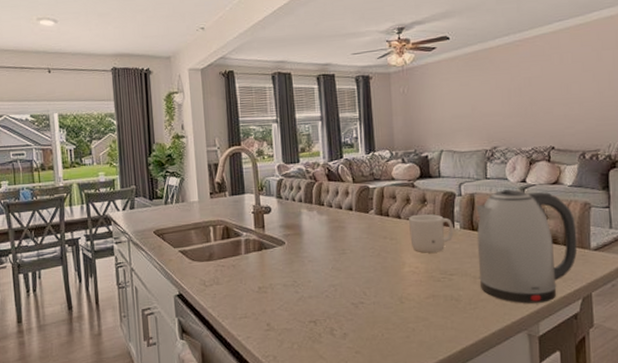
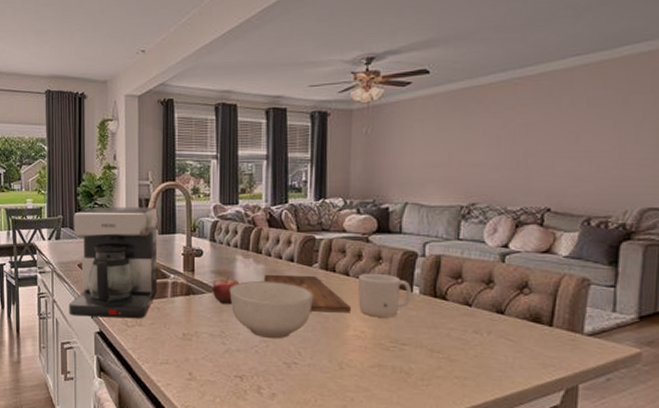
coffee maker: none [146,171,232,282] -> present [68,206,158,319]
fruit: none [282,229,307,255] -> present [212,277,240,304]
bowl: none [297,229,373,283] -> present [229,280,314,339]
cutting board: none [327,221,406,254] -> present [264,274,352,312]
kettle: present [476,189,578,304] -> none [436,254,568,389]

